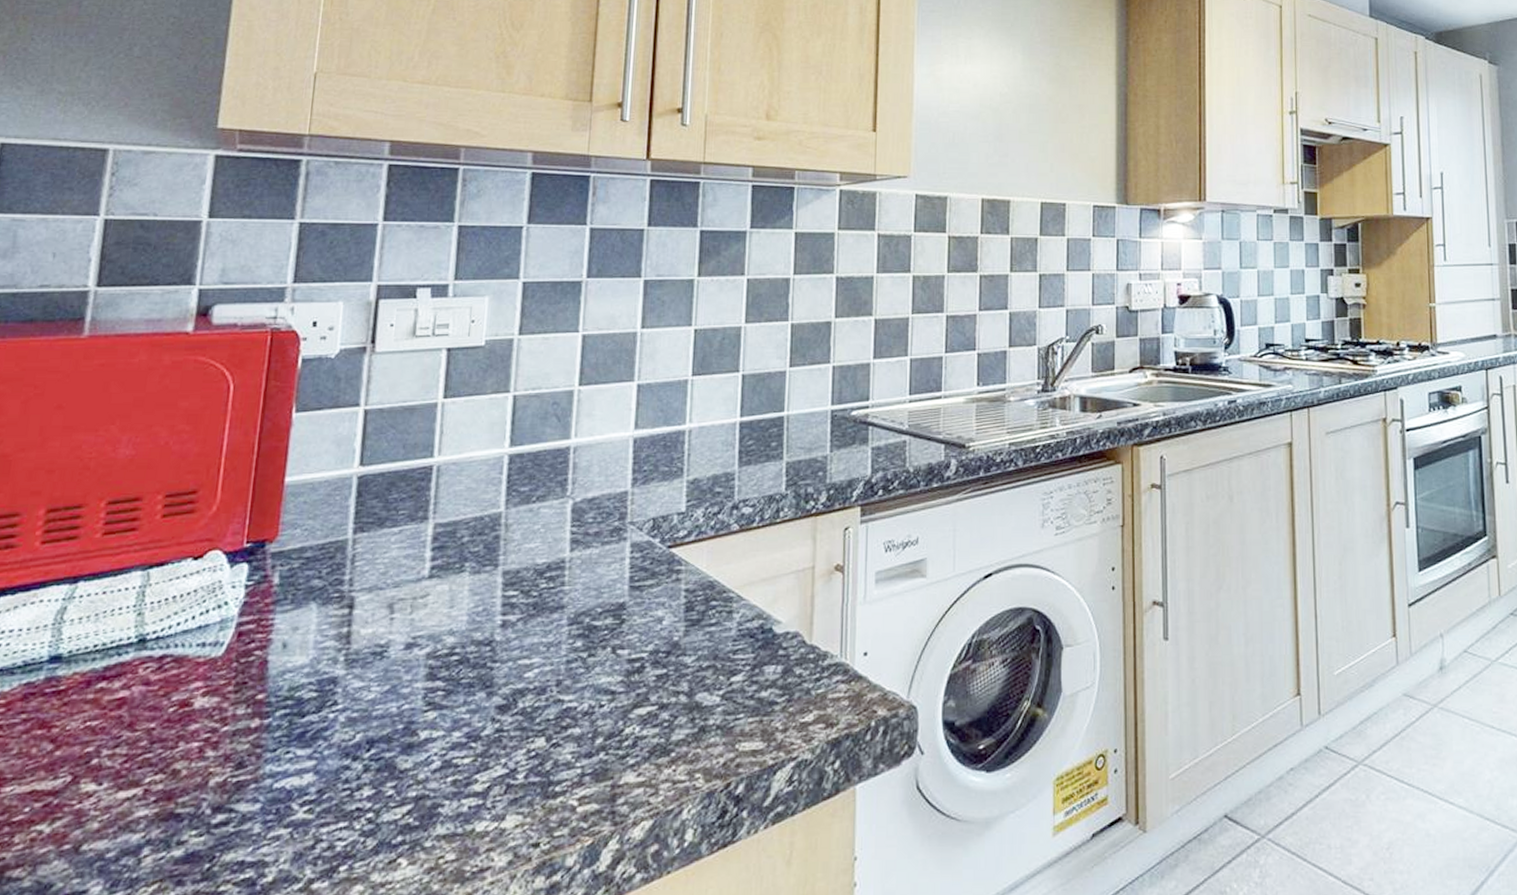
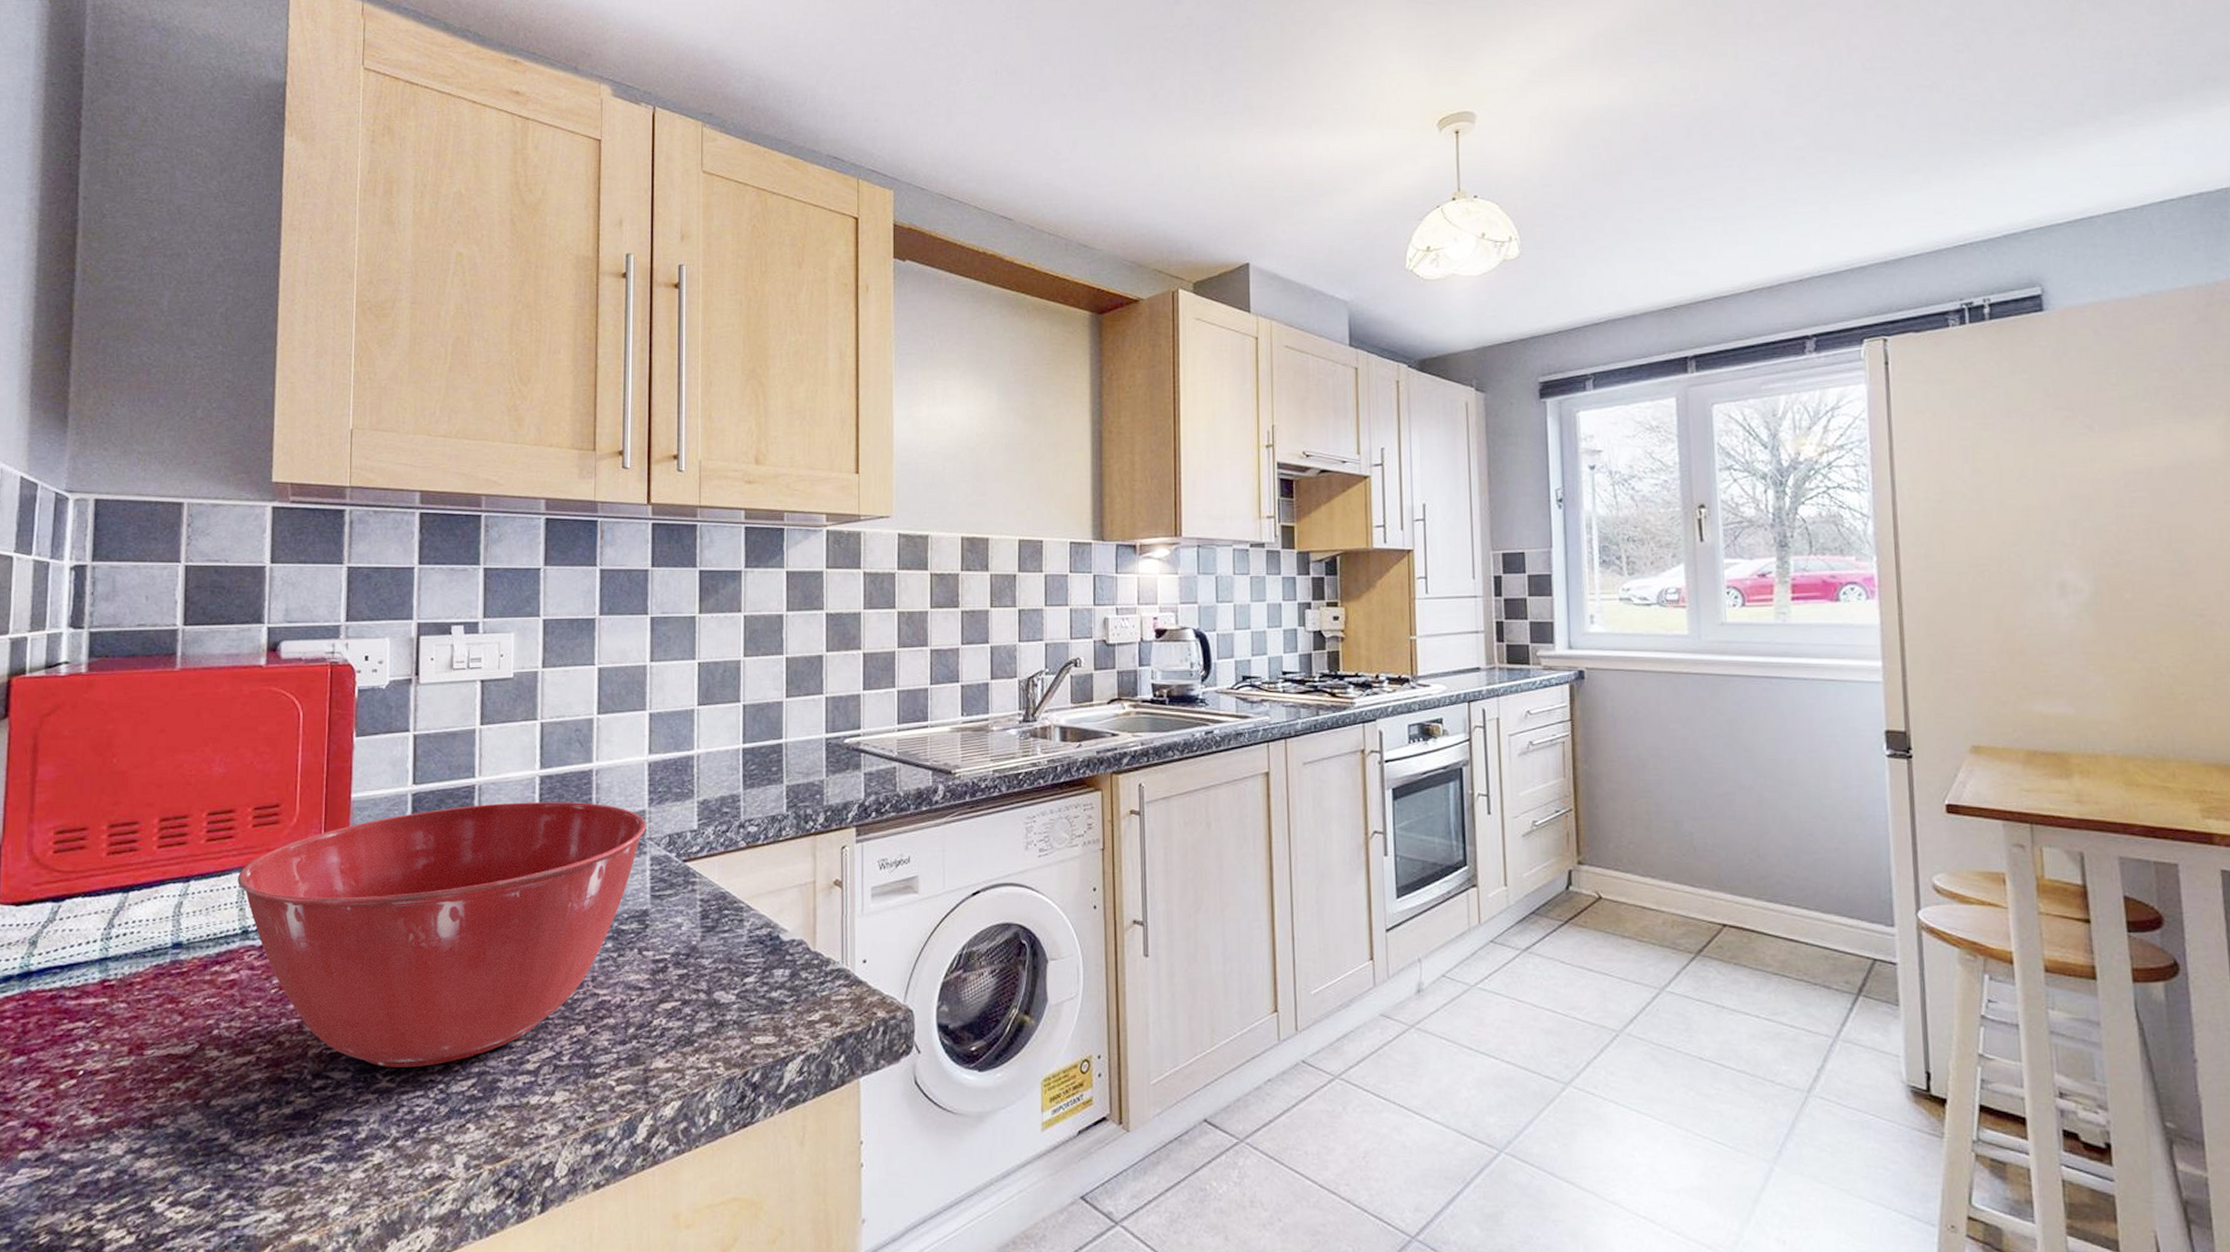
mixing bowl: none [137,484,628,795] -> present [237,802,646,1068]

